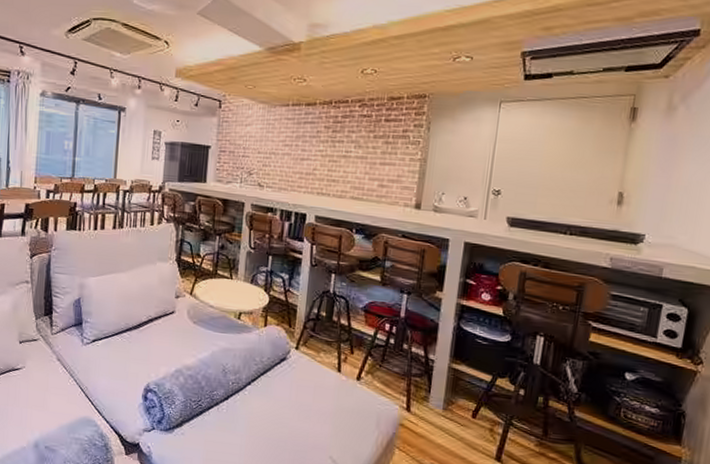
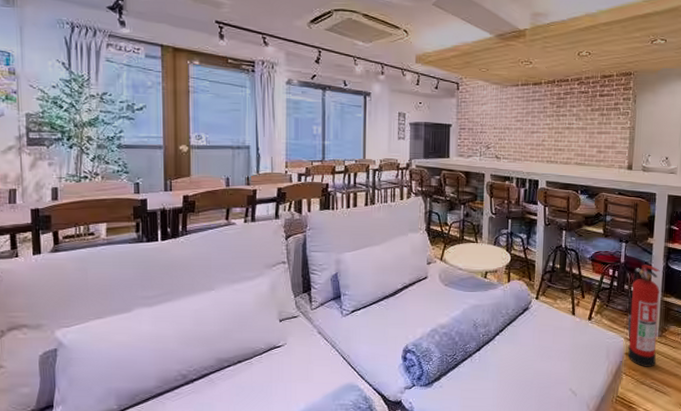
fire extinguisher: none [403,322,450,445] -> present [628,265,661,367]

